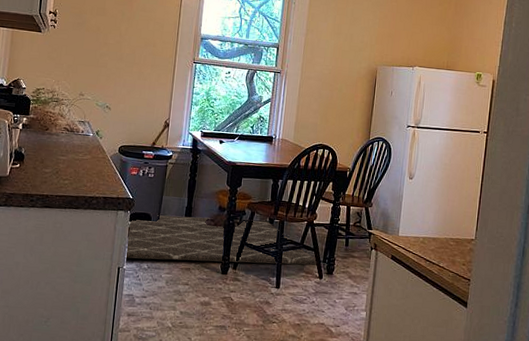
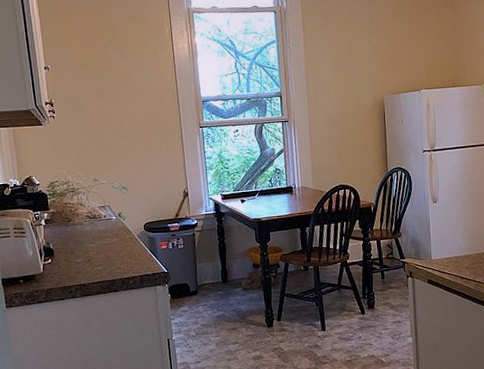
rug: present [124,215,318,265] -> none [170,269,358,330]

